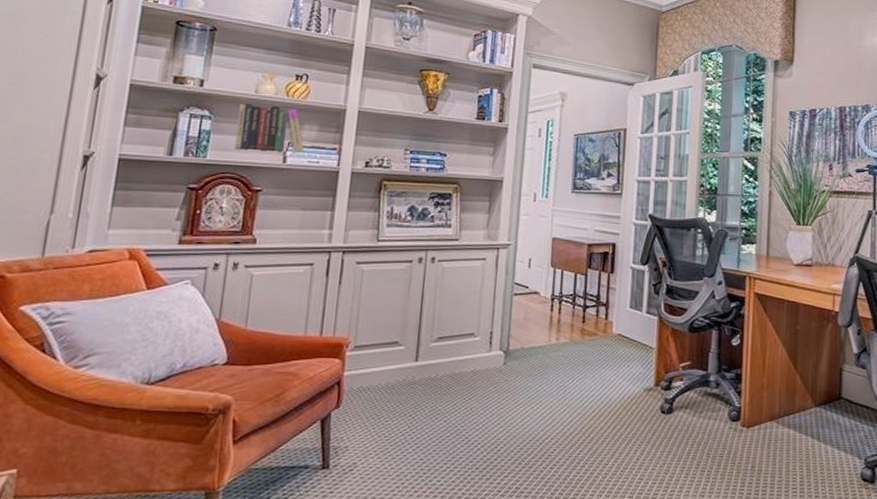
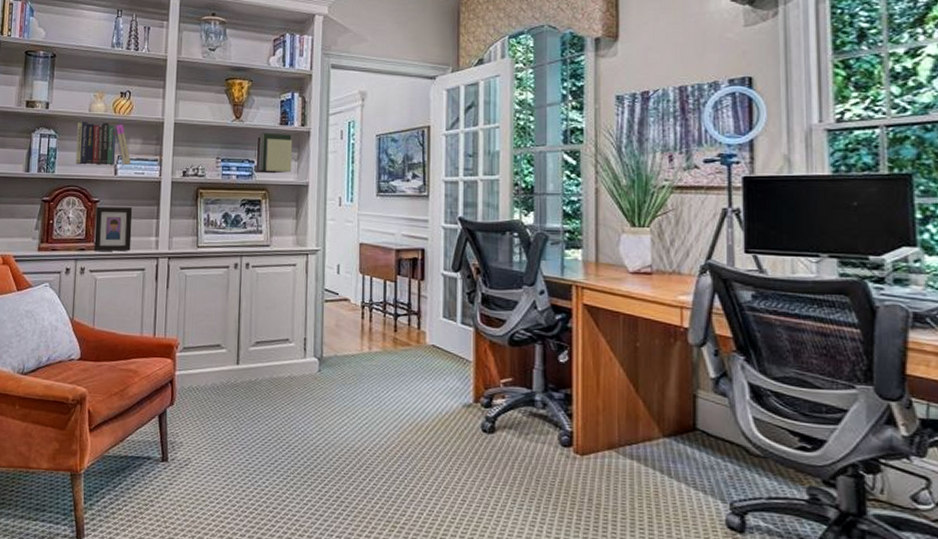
picture frame: none [251,196,303,246] -> present [94,206,133,252]
books: none [446,126,489,168] -> present [254,132,293,174]

